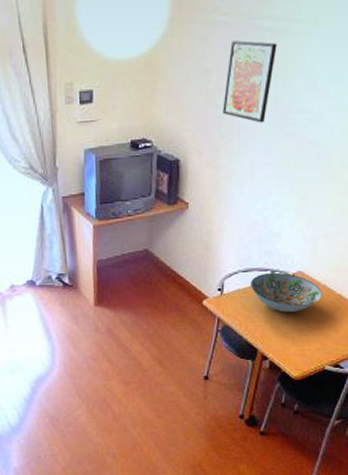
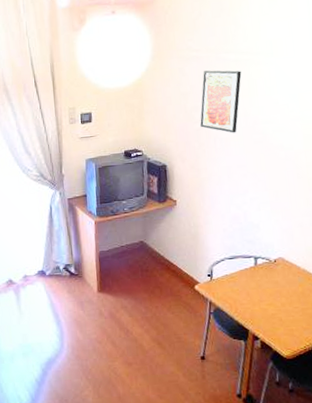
decorative bowl: present [251,272,322,312] -> none [236,259,303,295]

